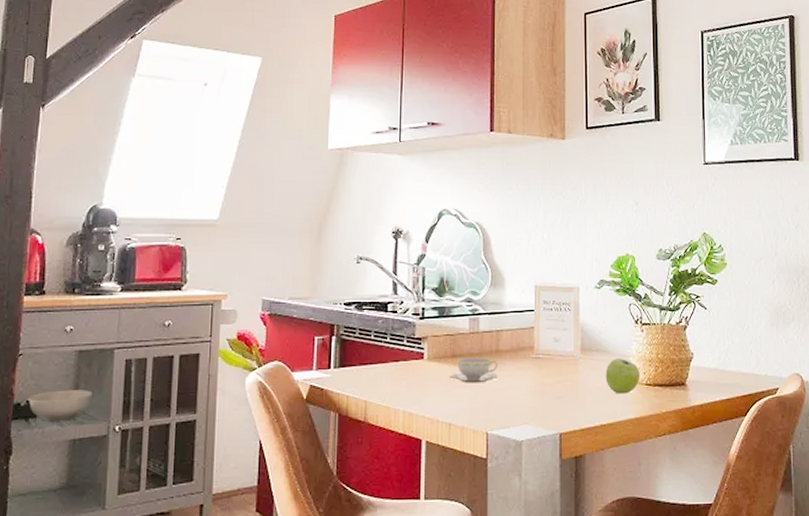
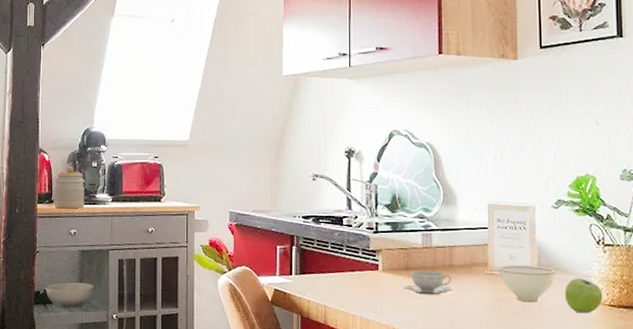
jar: none [46,250,89,301] -> present [54,166,86,209]
bowl: none [544,347,598,386] -> present [498,265,556,303]

